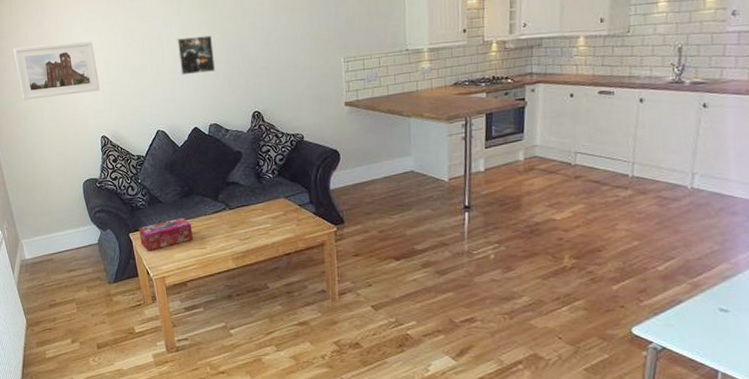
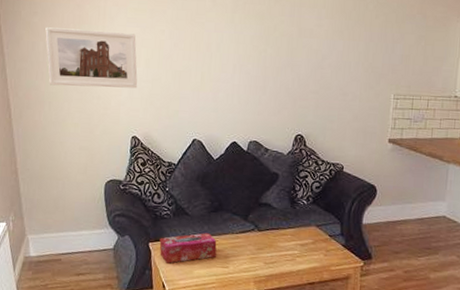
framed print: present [176,35,216,76] -> none [226,47,265,88]

